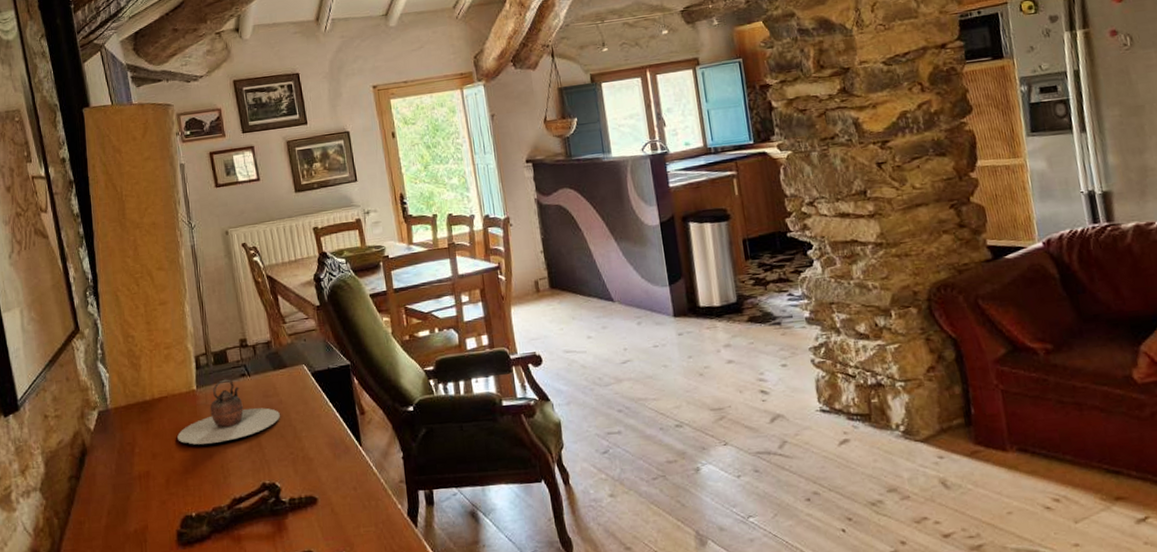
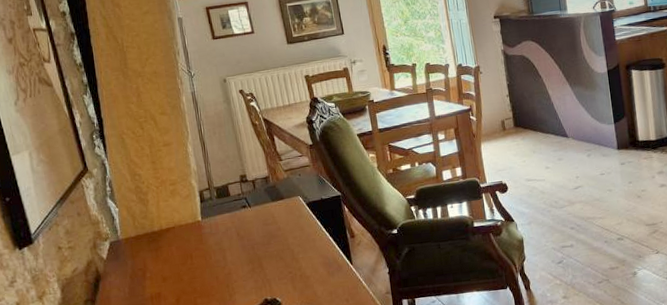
teapot: present [177,379,280,445] -> none [185,210,279,269]

